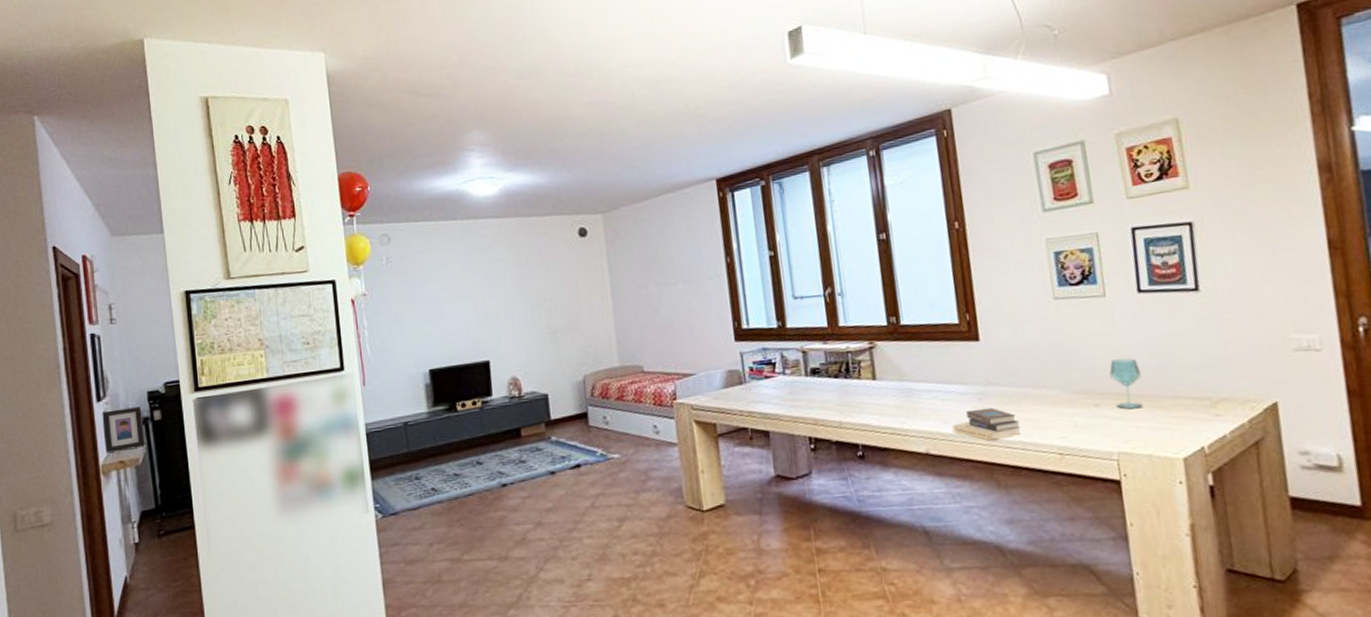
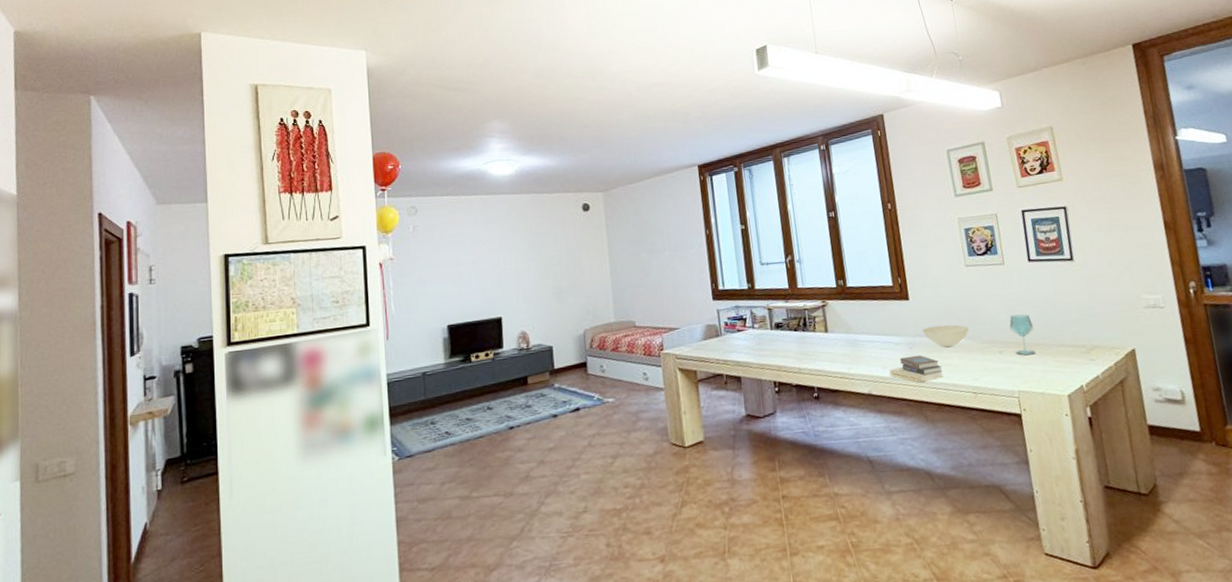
picture frame: present [102,407,145,452] -> none [134,360,175,404]
bowl: none [995,371,1056,399] -> present [922,324,969,348]

